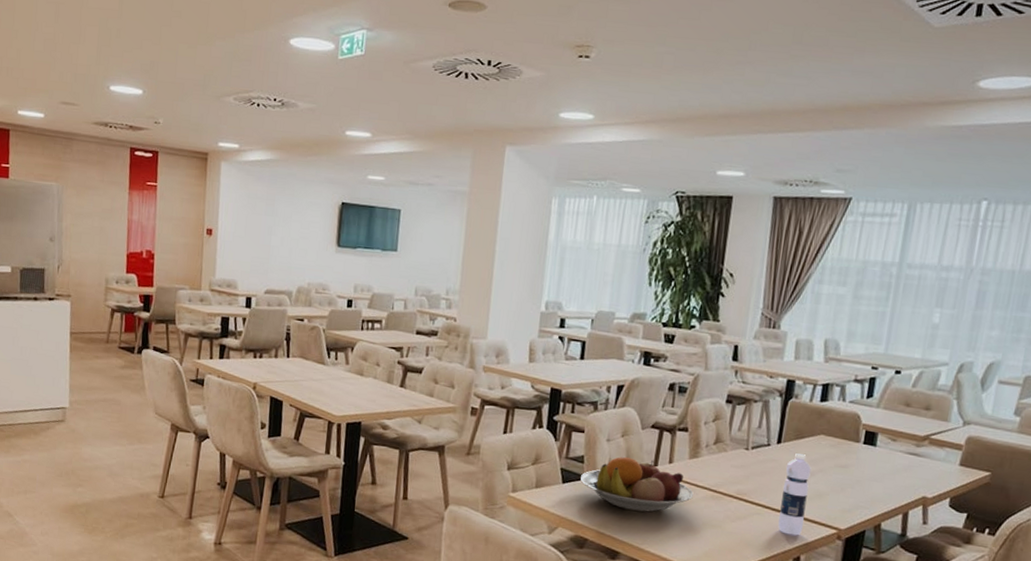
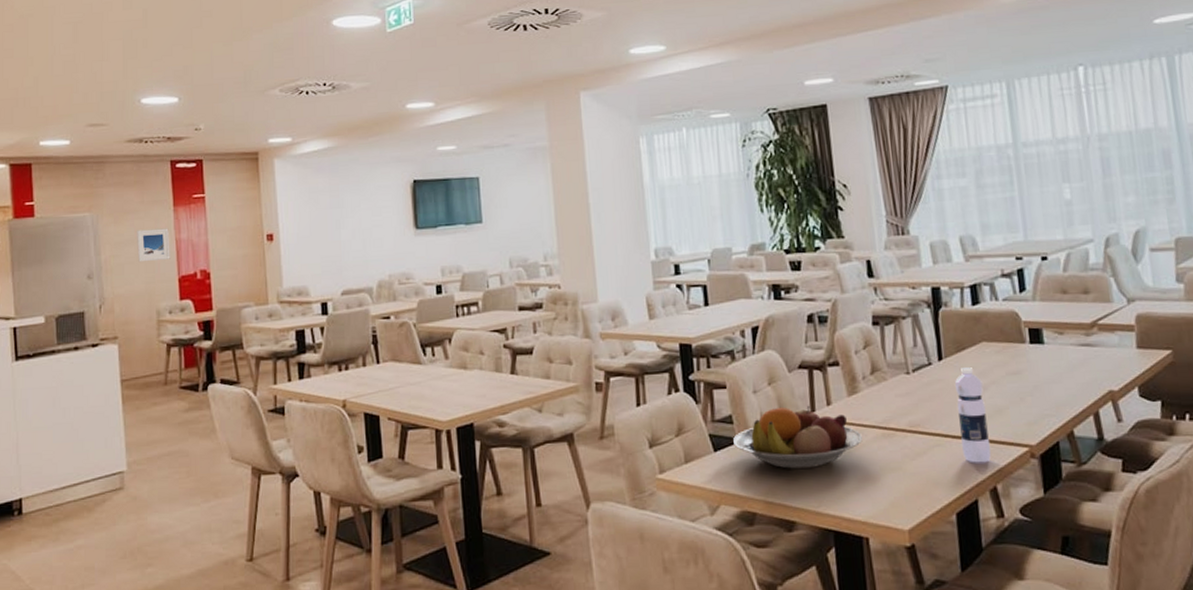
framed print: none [94,205,123,236] -> present [137,228,170,263]

